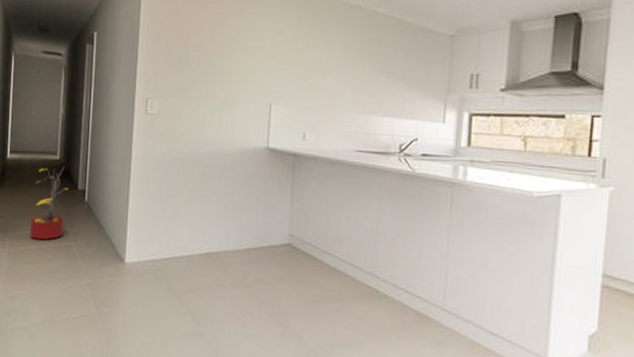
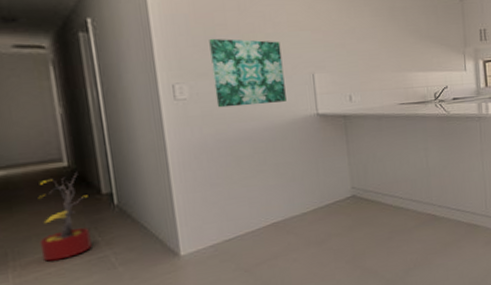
wall art: none [178,58,245,130] -> present [209,38,287,108]

